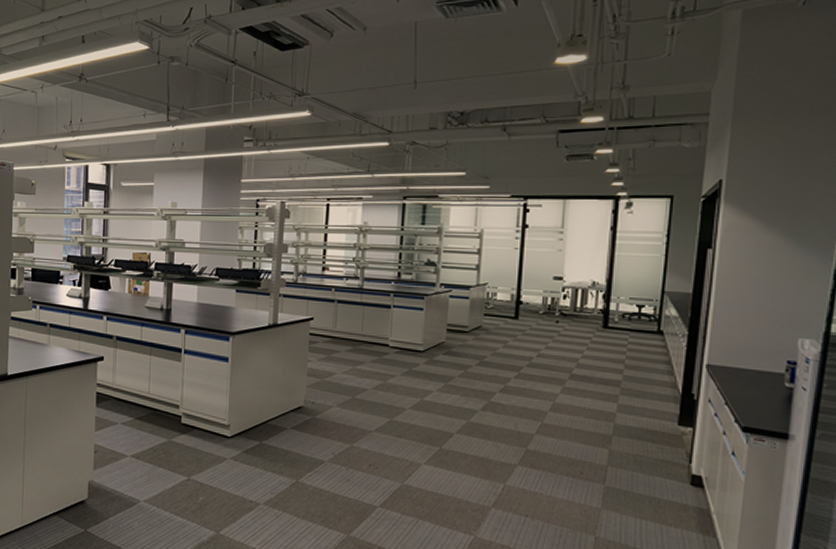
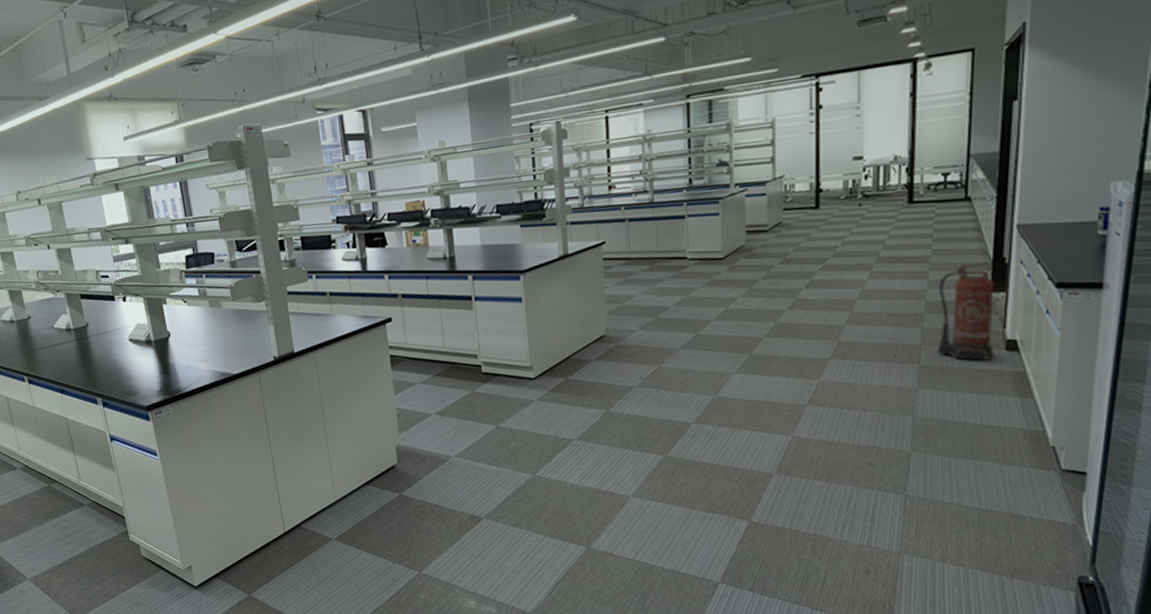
fire extinguisher: none [623,394,683,493] -> present [937,262,995,361]

